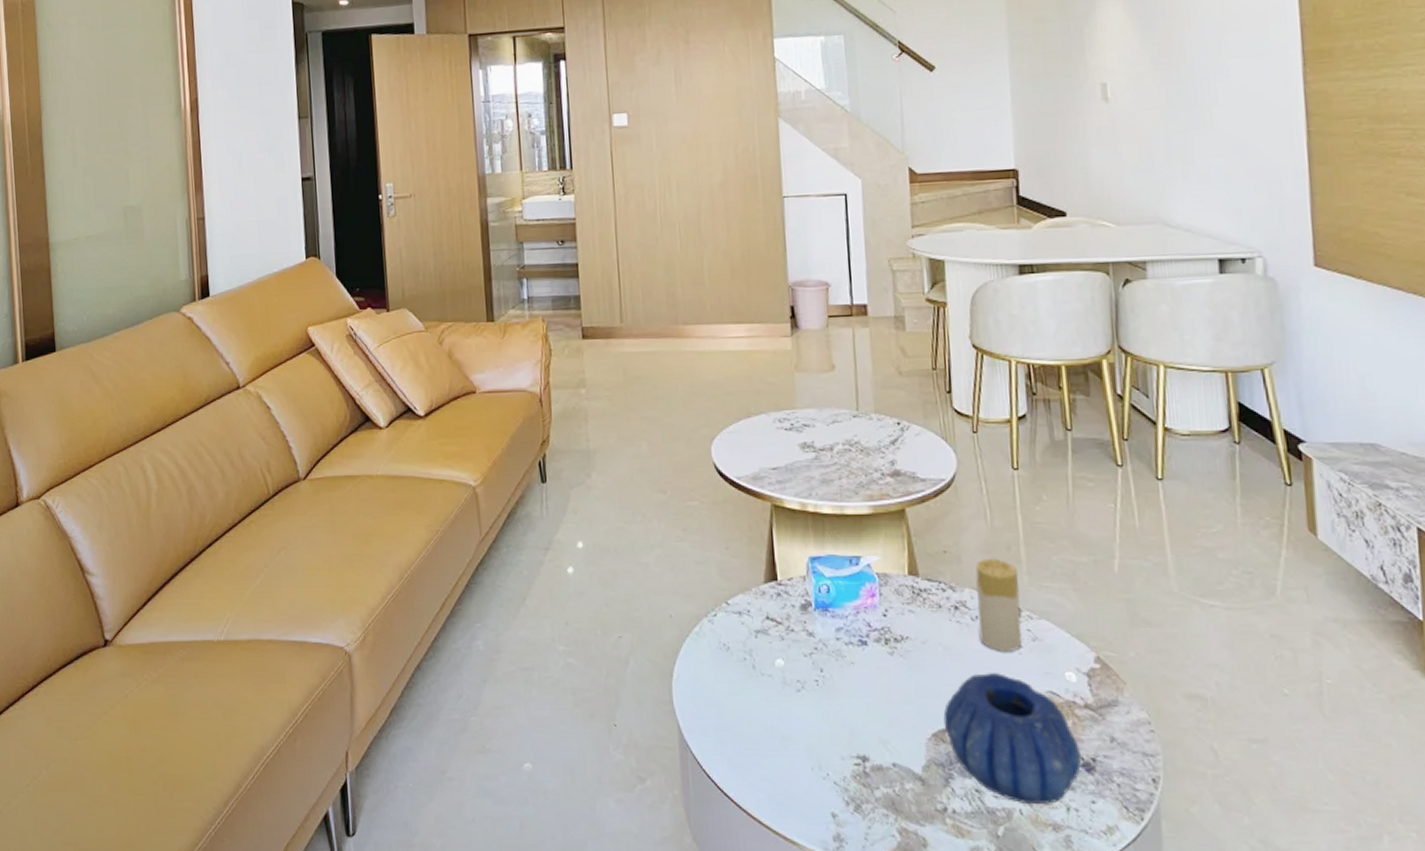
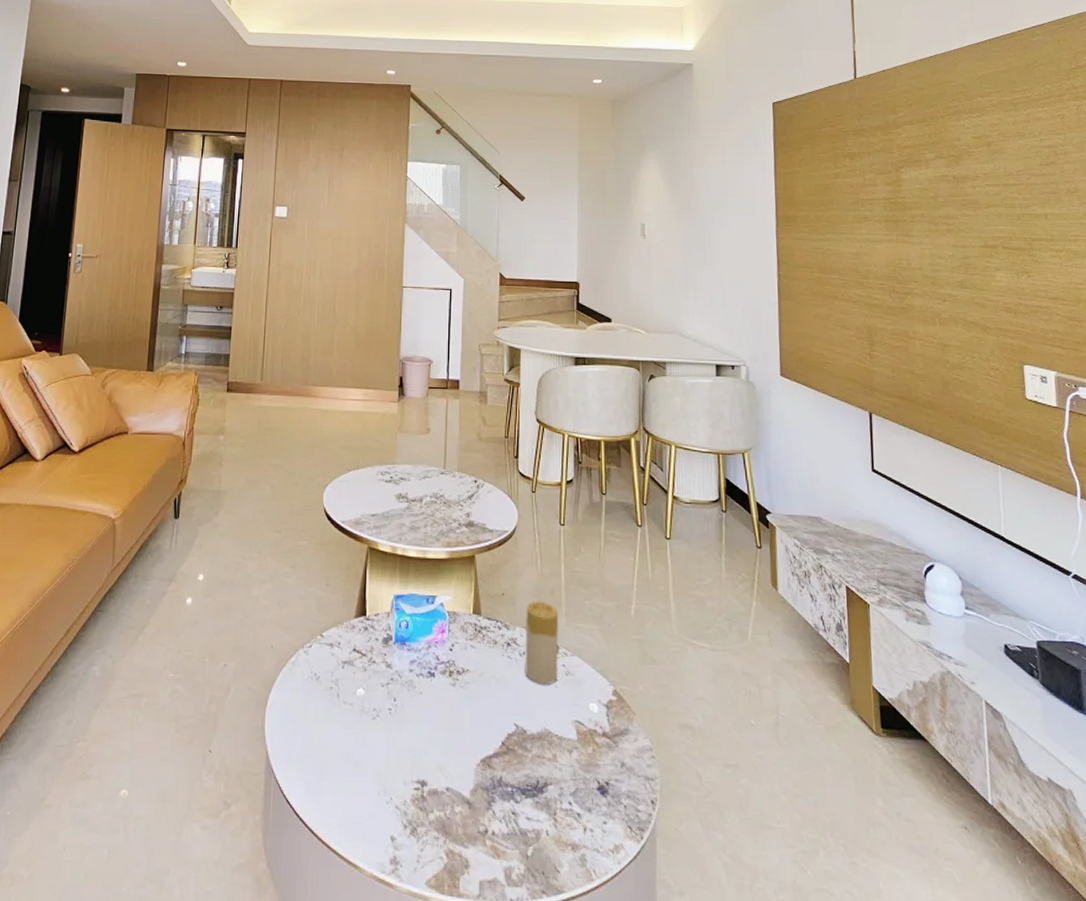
decorative bowl: present [943,673,1081,804] -> none [491,704,597,825]

